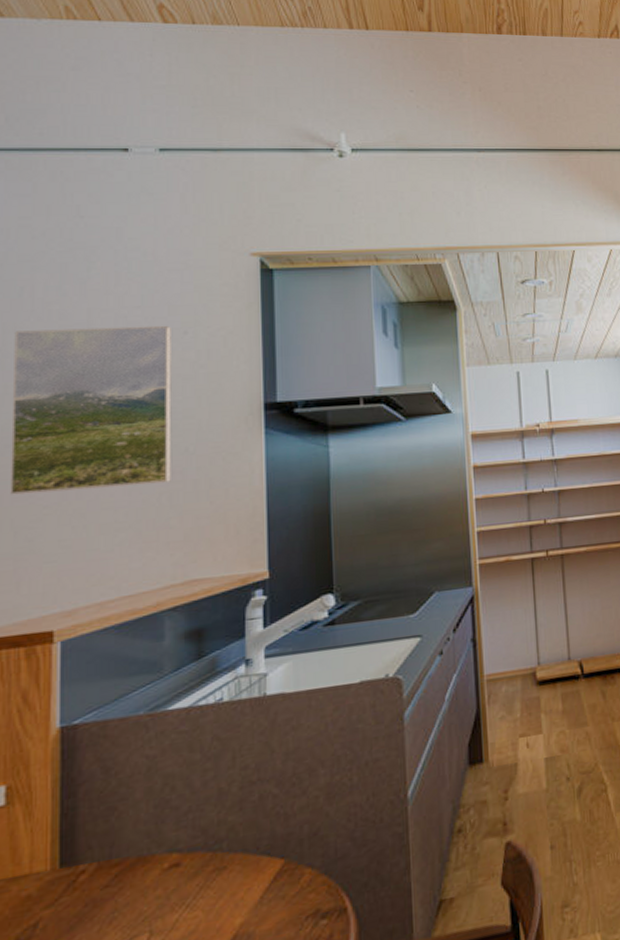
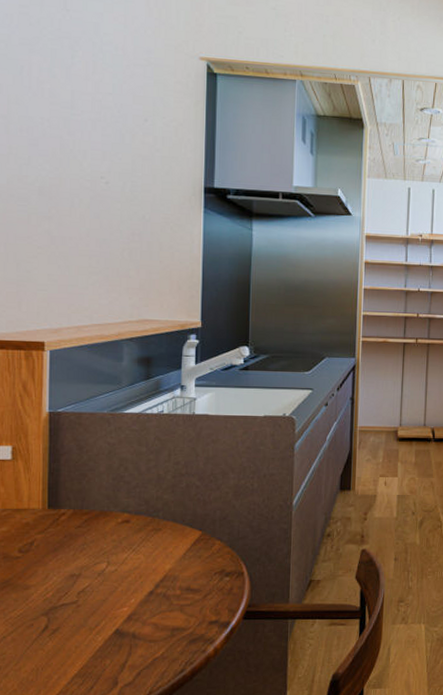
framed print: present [10,325,172,495] -> none [14,103,135,241]

